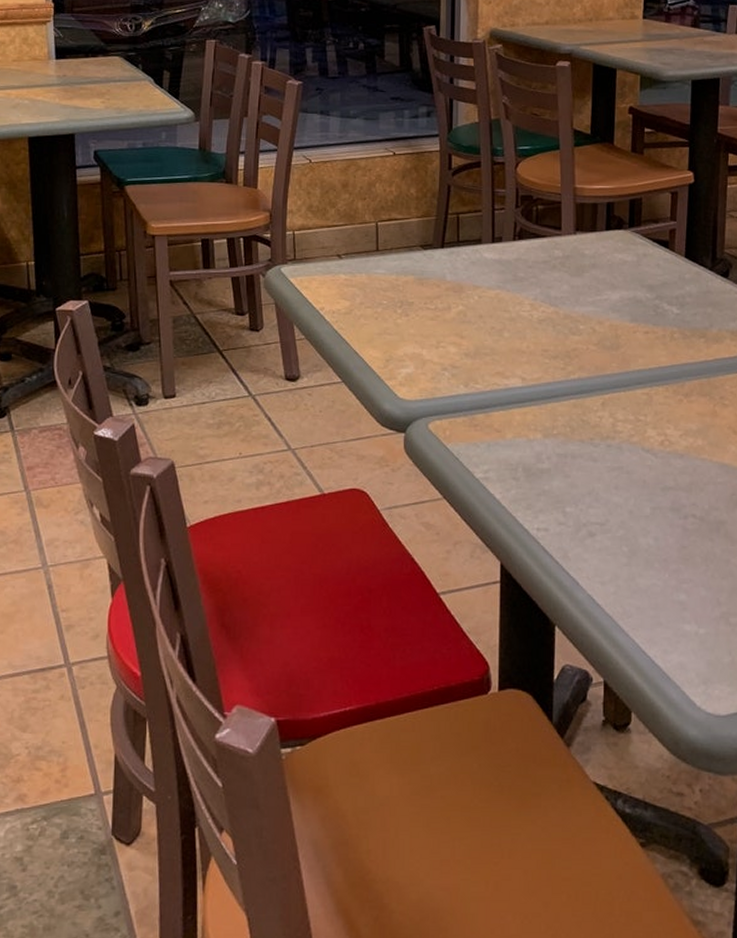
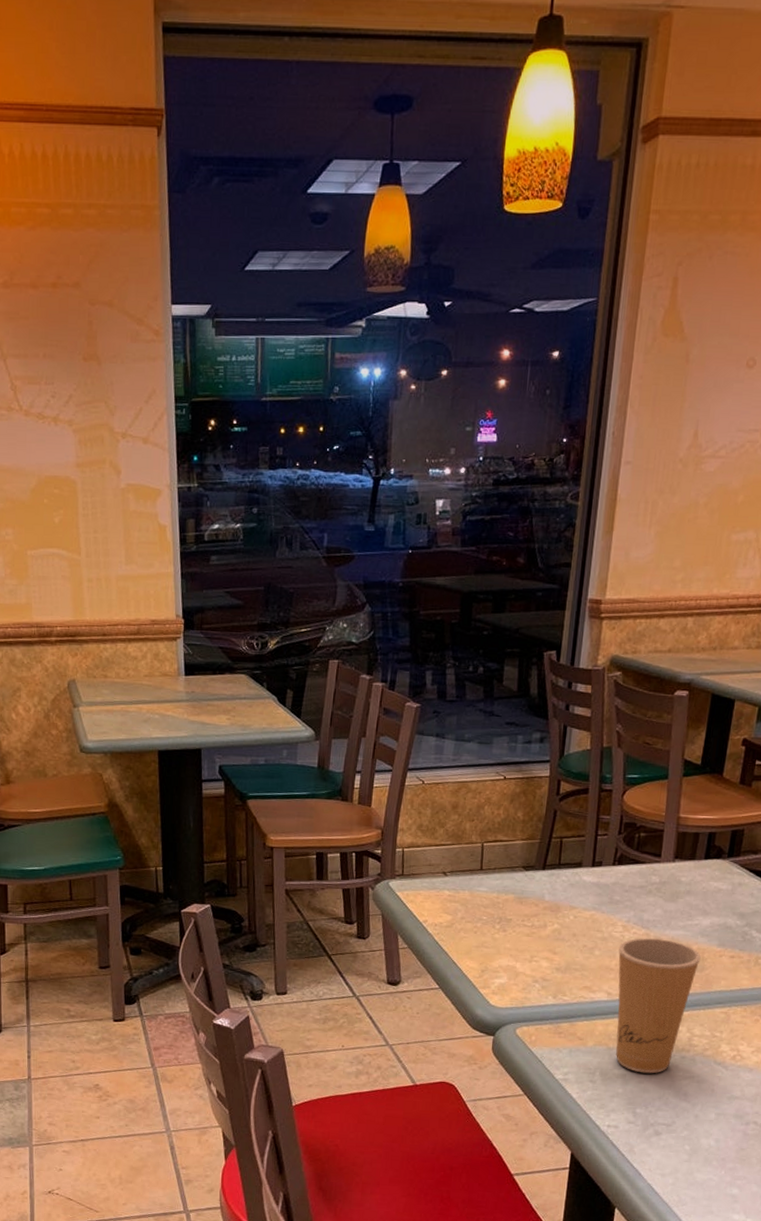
paper cup: none [528,316,614,466] -> present [616,938,701,1074]

